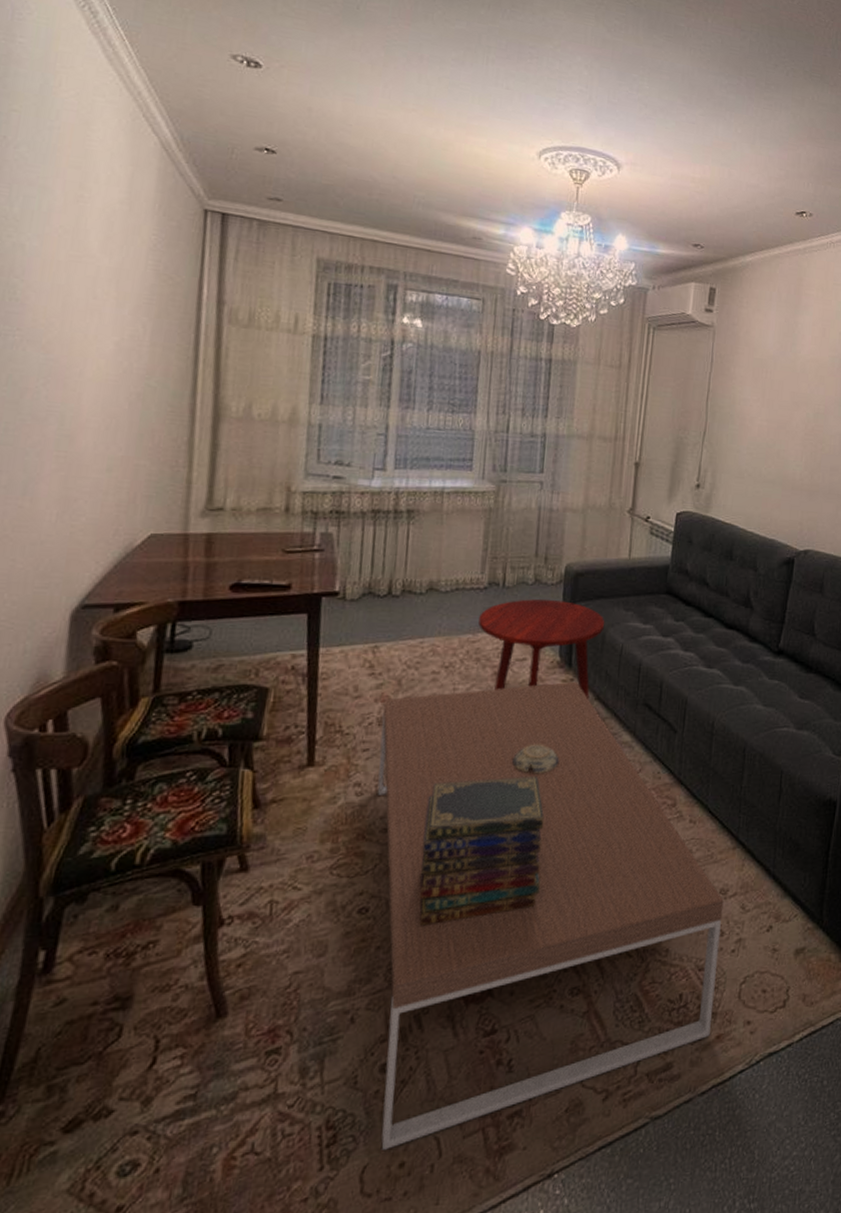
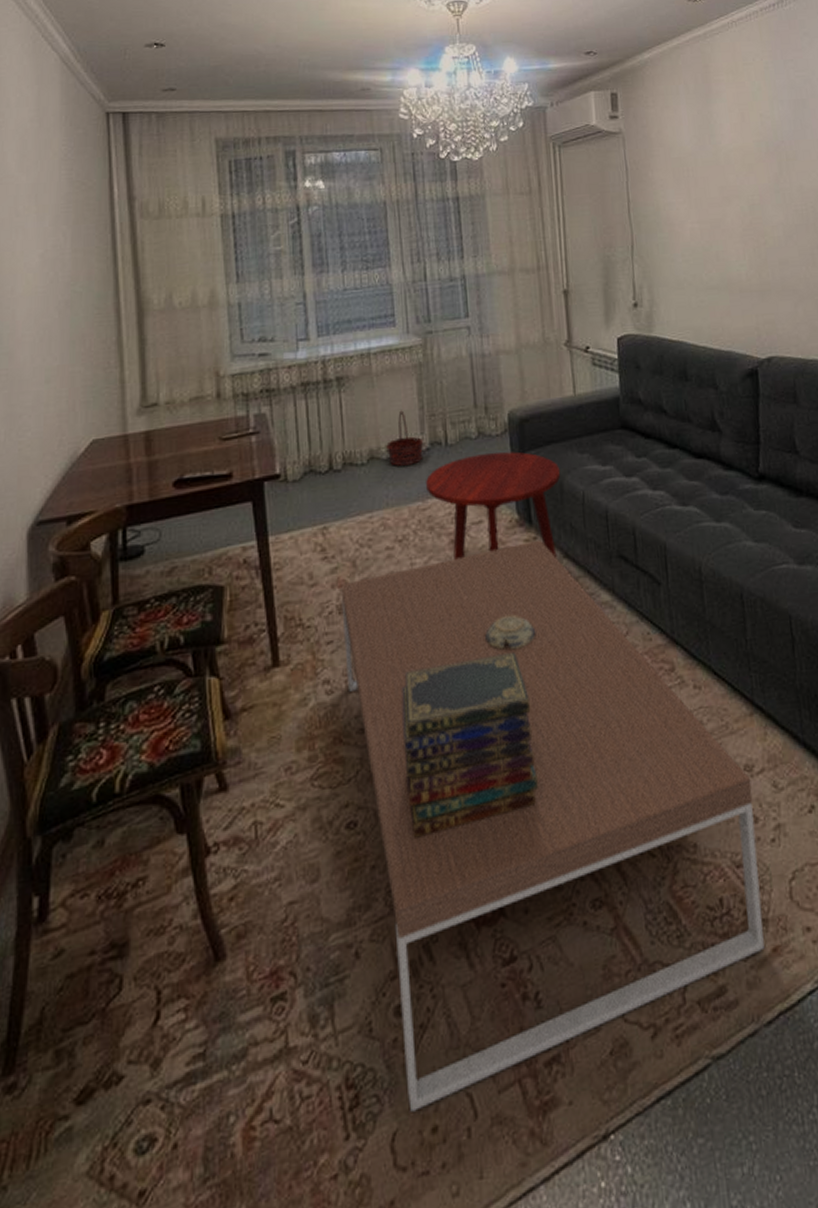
basket: none [446,549,483,600] -> present [386,410,424,466]

